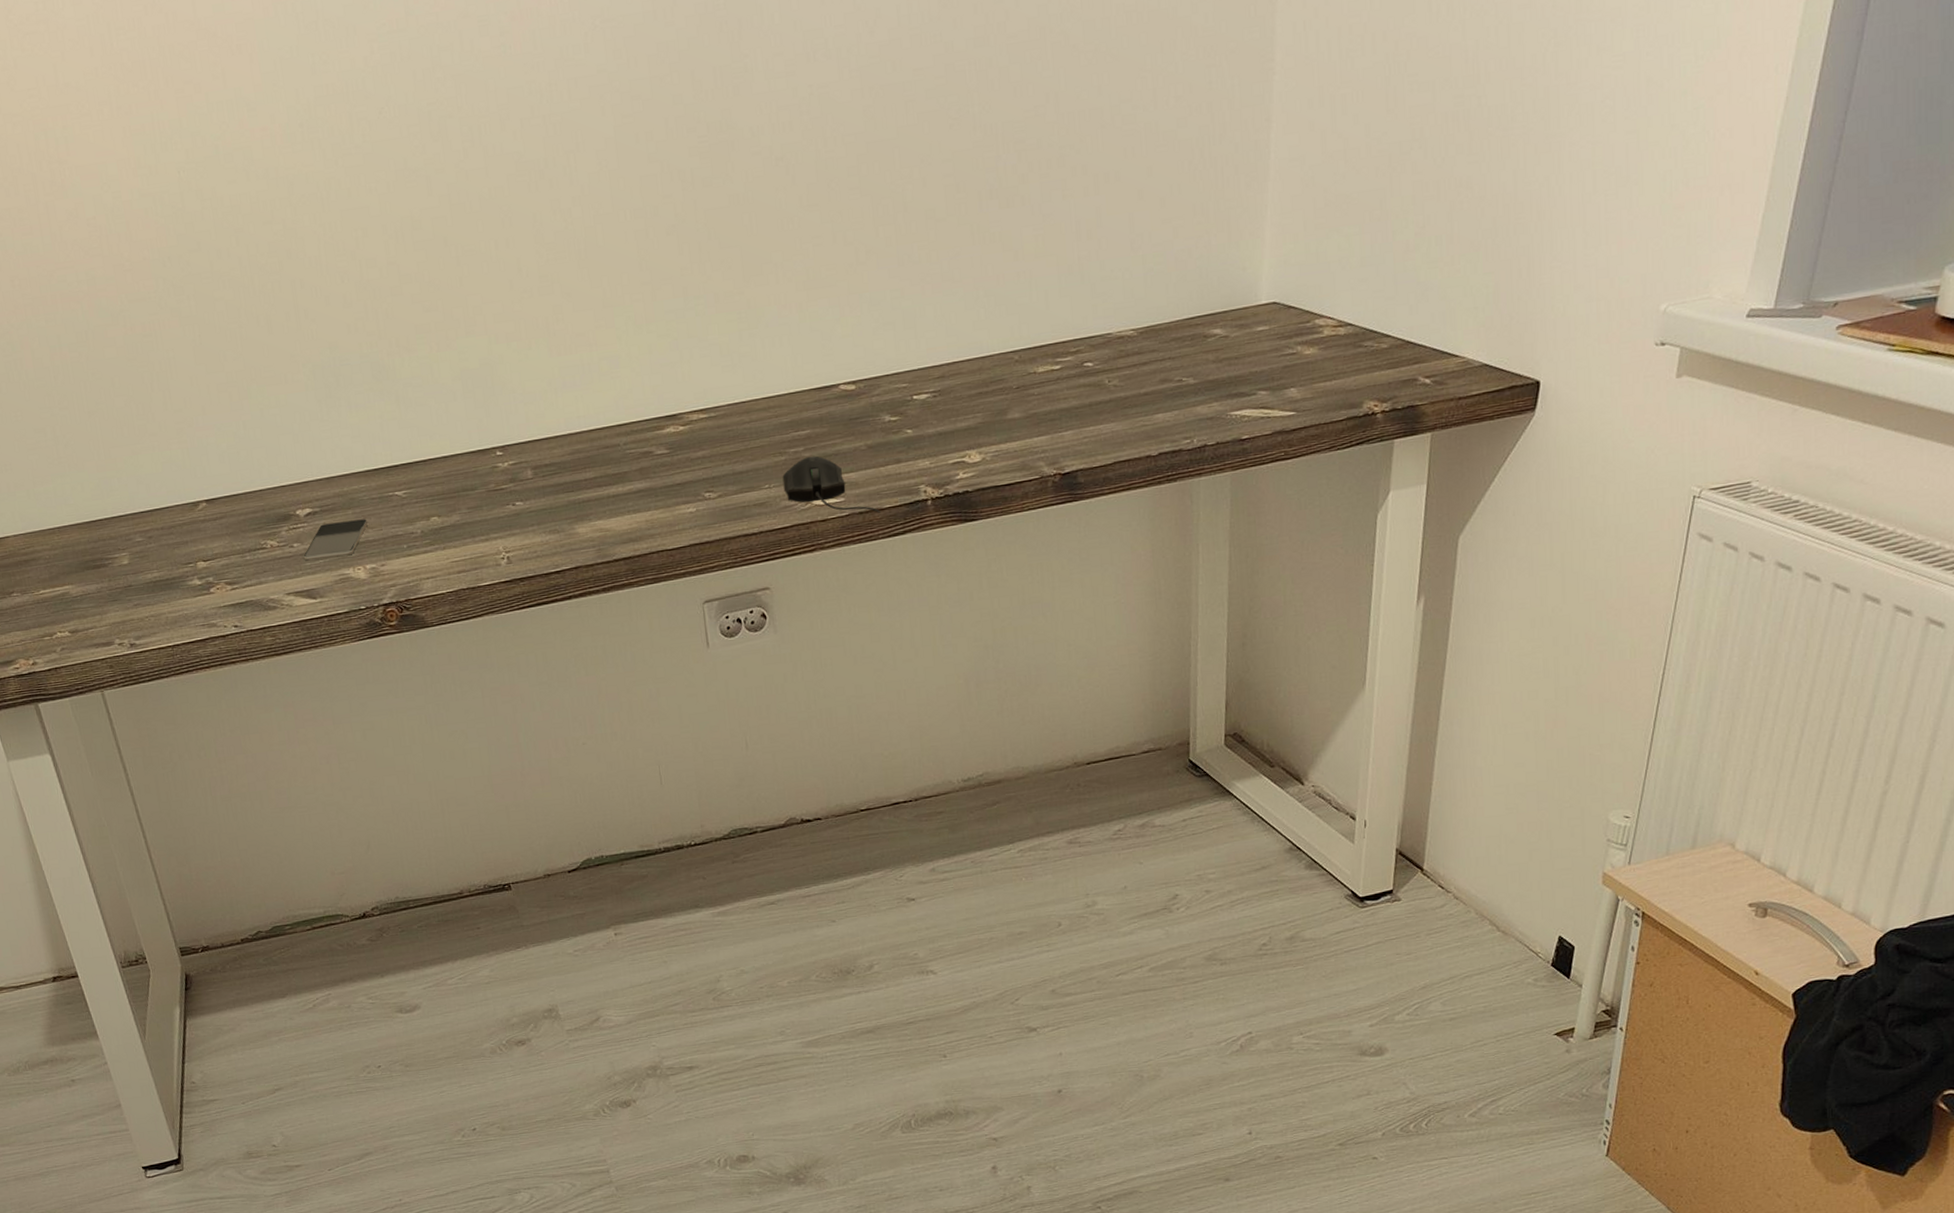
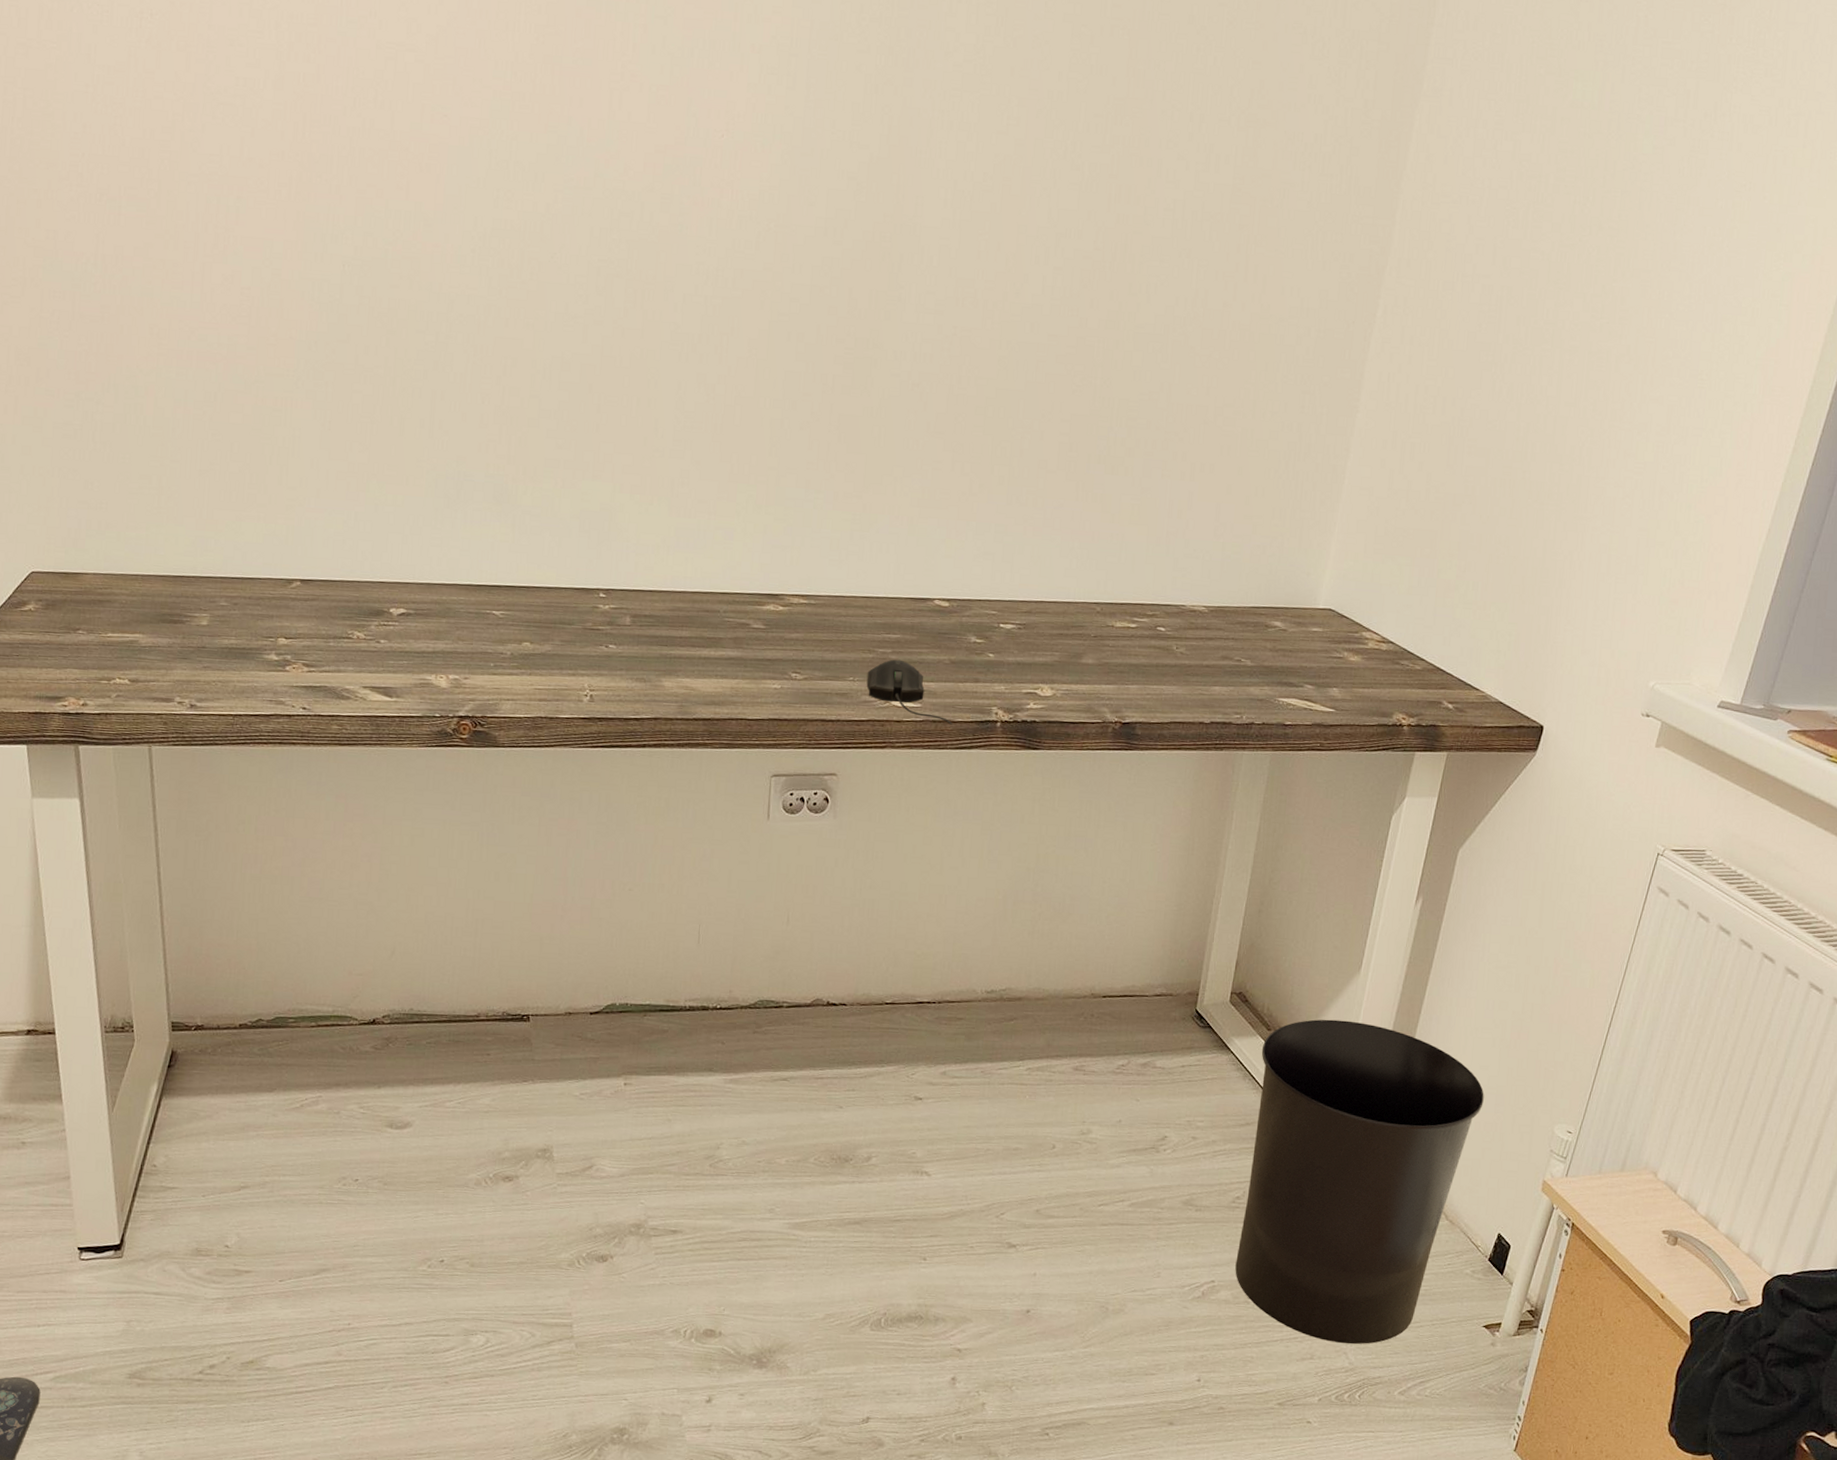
smartphone: present [303,519,368,561] -> none [388,627,460,662]
waste bin: none [1267,741,1524,1075] -> present [1235,1019,1484,1344]

